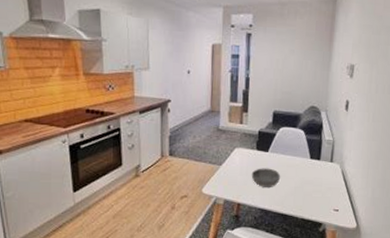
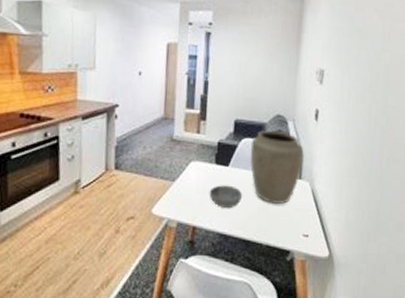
vase: none [287,119,335,183] -> present [250,129,304,204]

